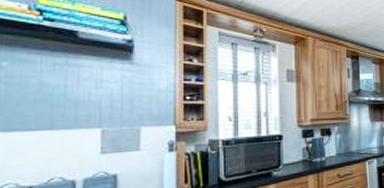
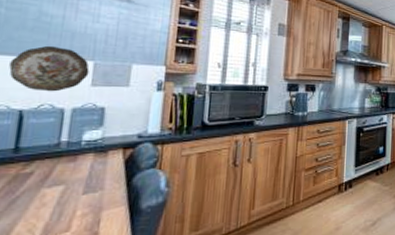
decorative plate: none [14,116,97,165] -> present [9,45,90,92]

